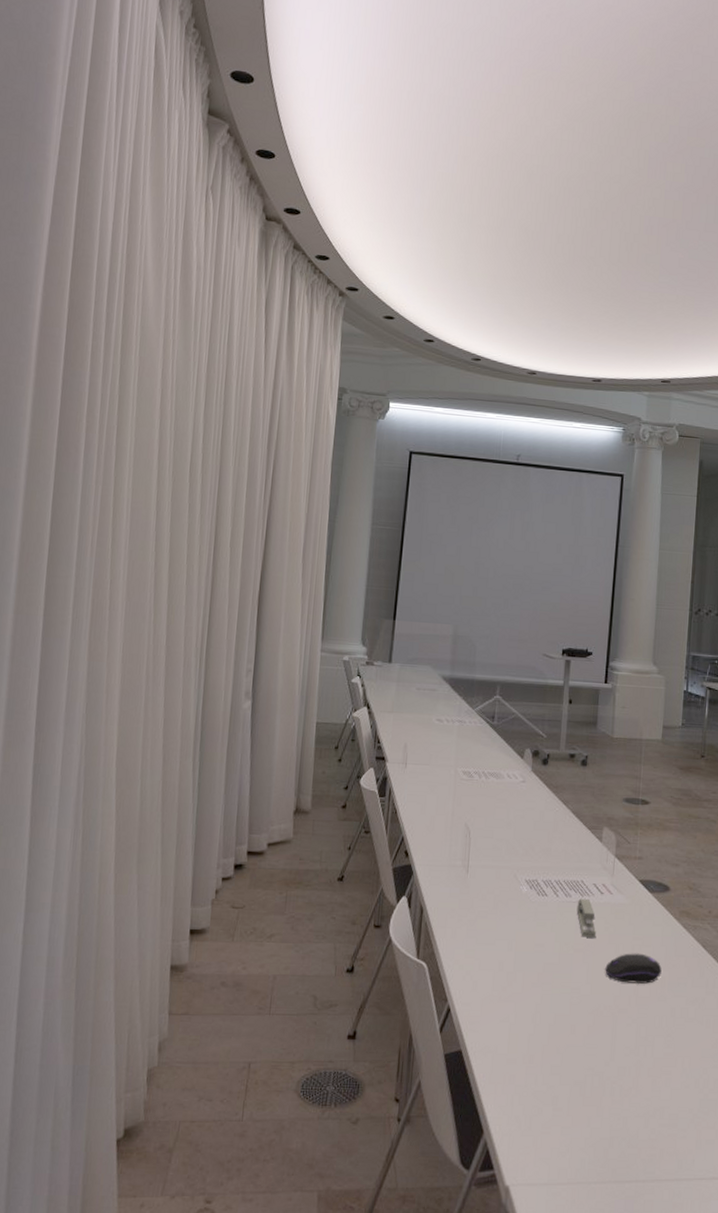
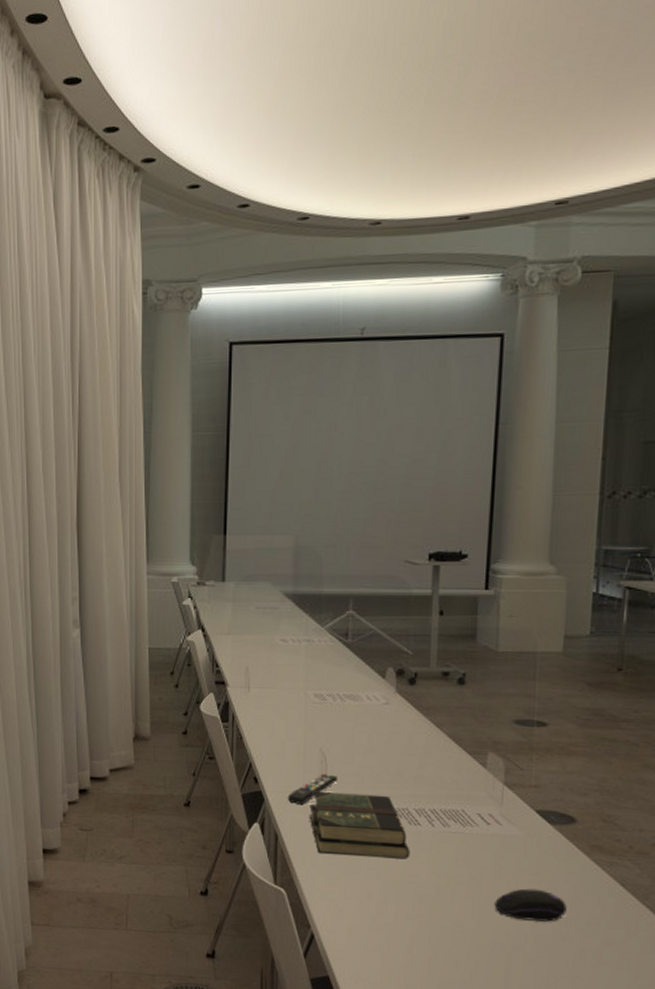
remote control: none [433,847,479,877] -> present [287,774,337,804]
book: none [452,865,538,929] -> present [309,792,410,860]
stapler: present [576,898,596,938] -> none [457,828,482,871]

